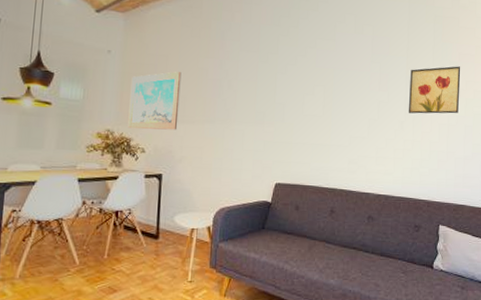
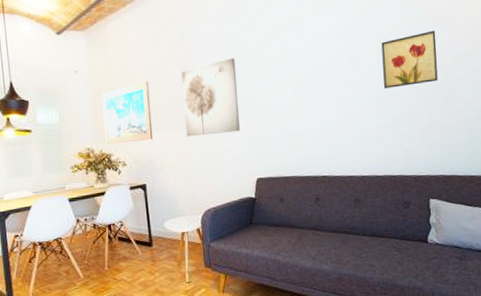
wall art: none [211,62,271,134] -> present [181,58,240,137]

